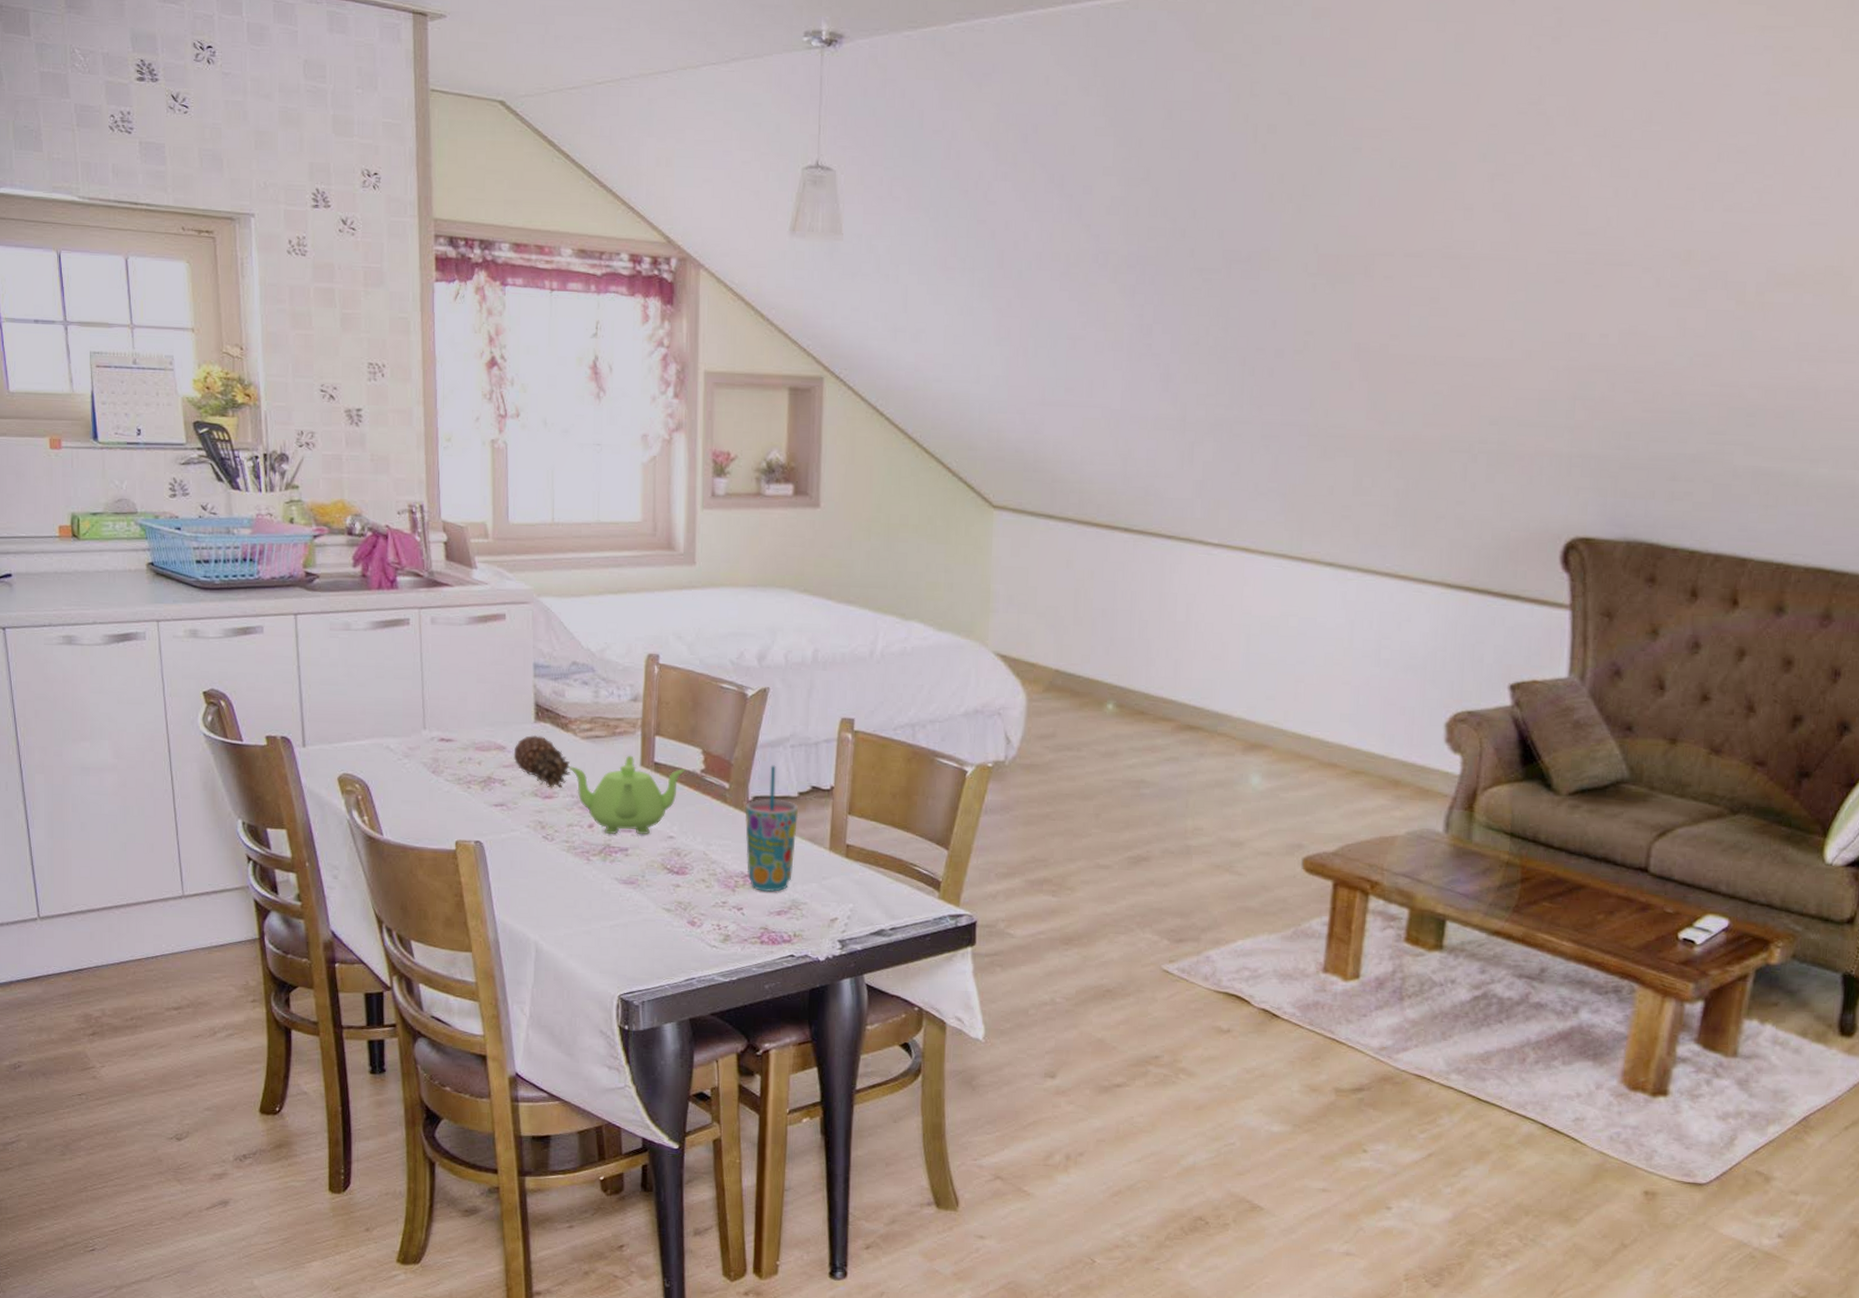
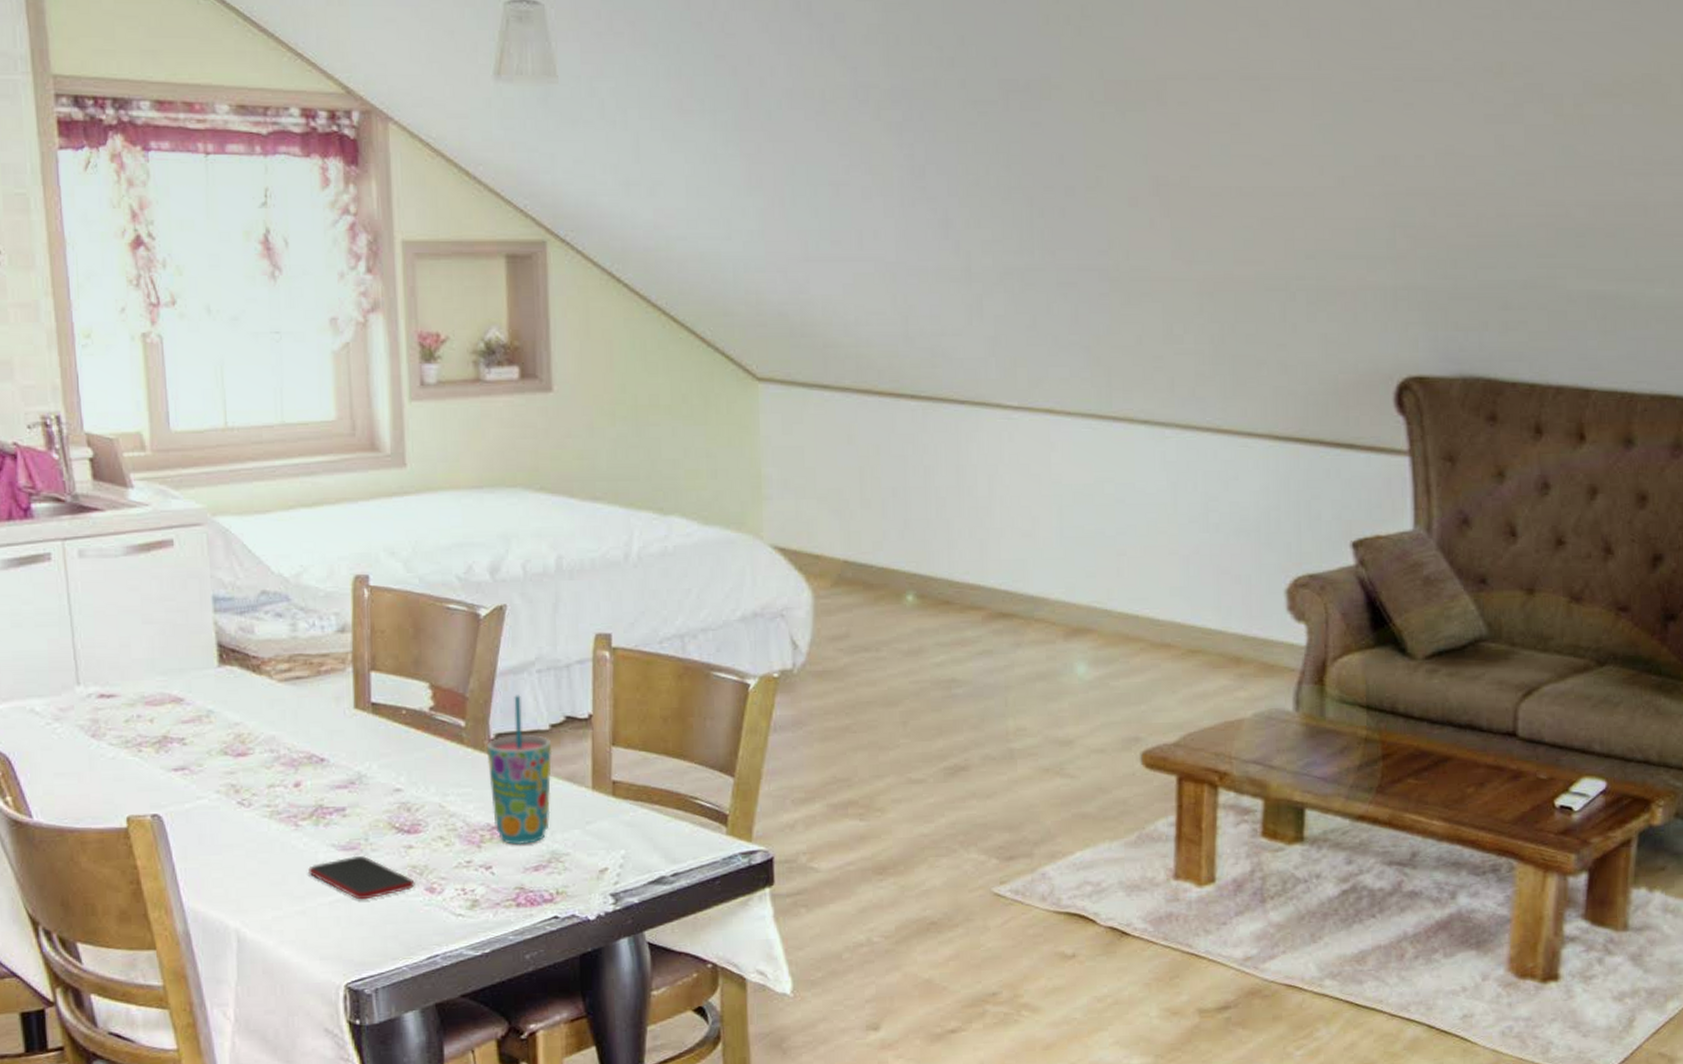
fruit: present [513,734,571,789] -> none [194,681,268,744]
teapot: present [568,755,686,834] -> none [264,696,411,792]
smartphone: none [595,889,680,927] -> present [308,855,415,900]

